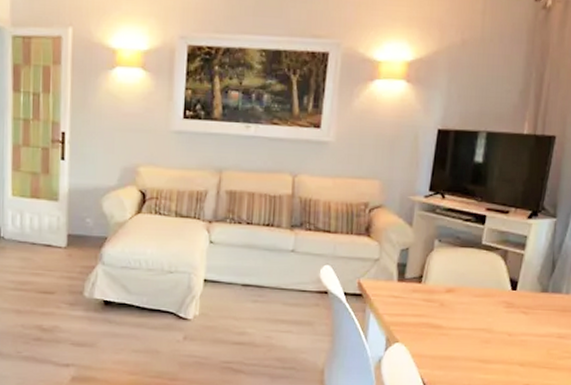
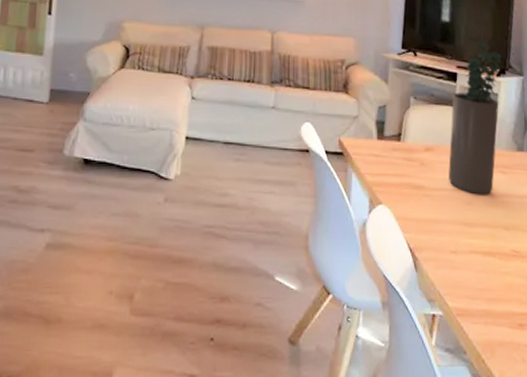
vase: none [468,174,536,334] -> present [448,33,502,195]

